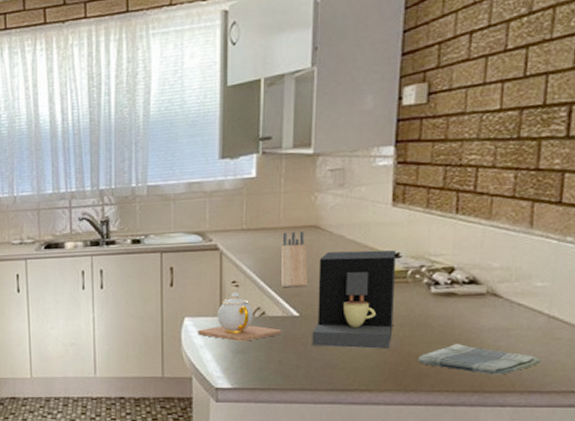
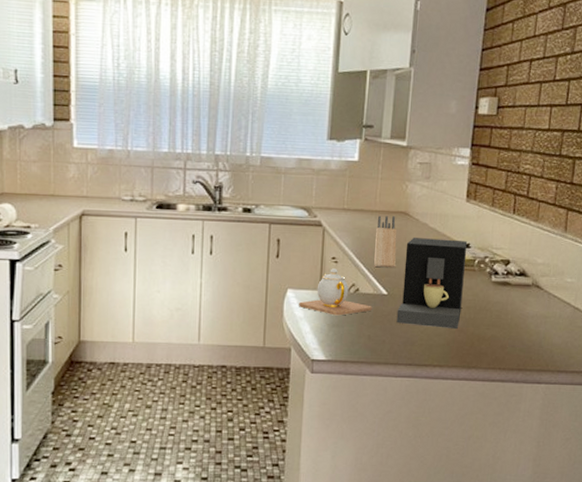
dish towel: present [417,343,541,375] -> none [478,326,568,356]

